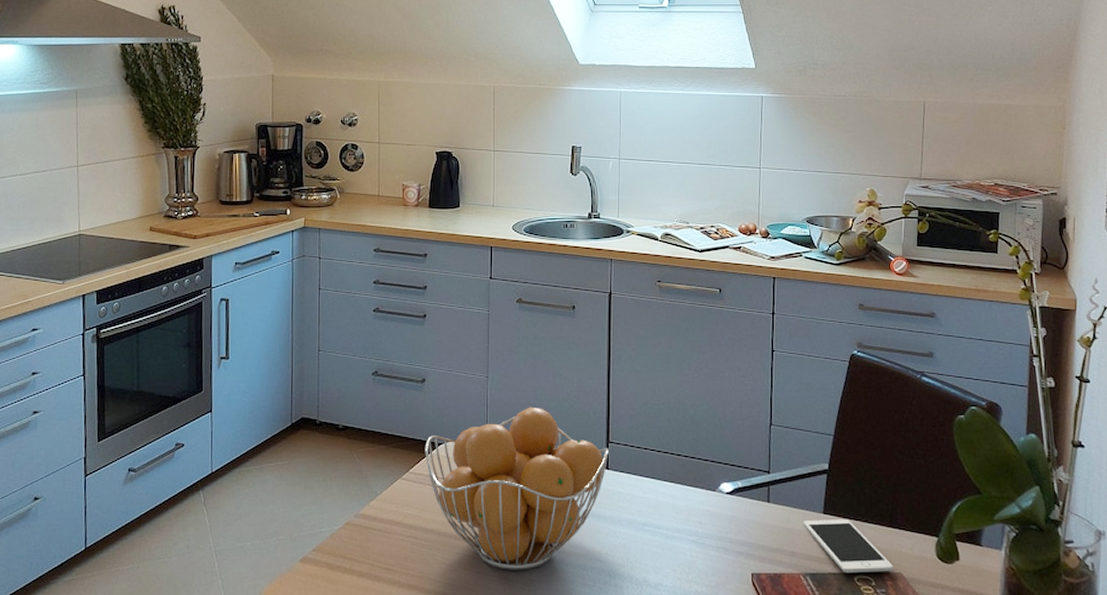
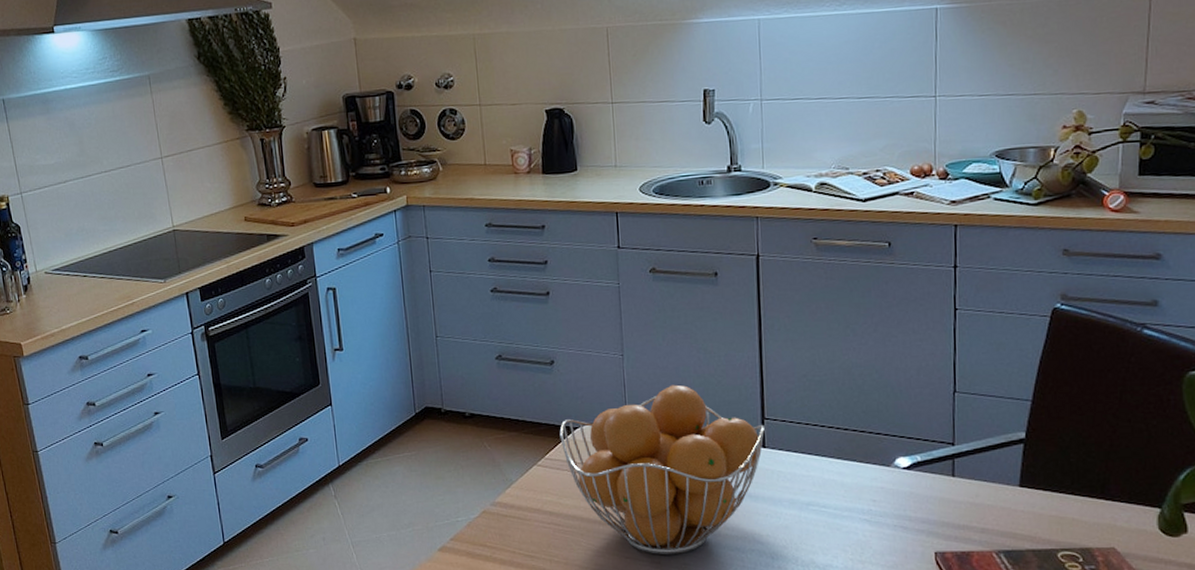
cell phone: present [803,519,893,574] -> none [995,492,1105,550]

